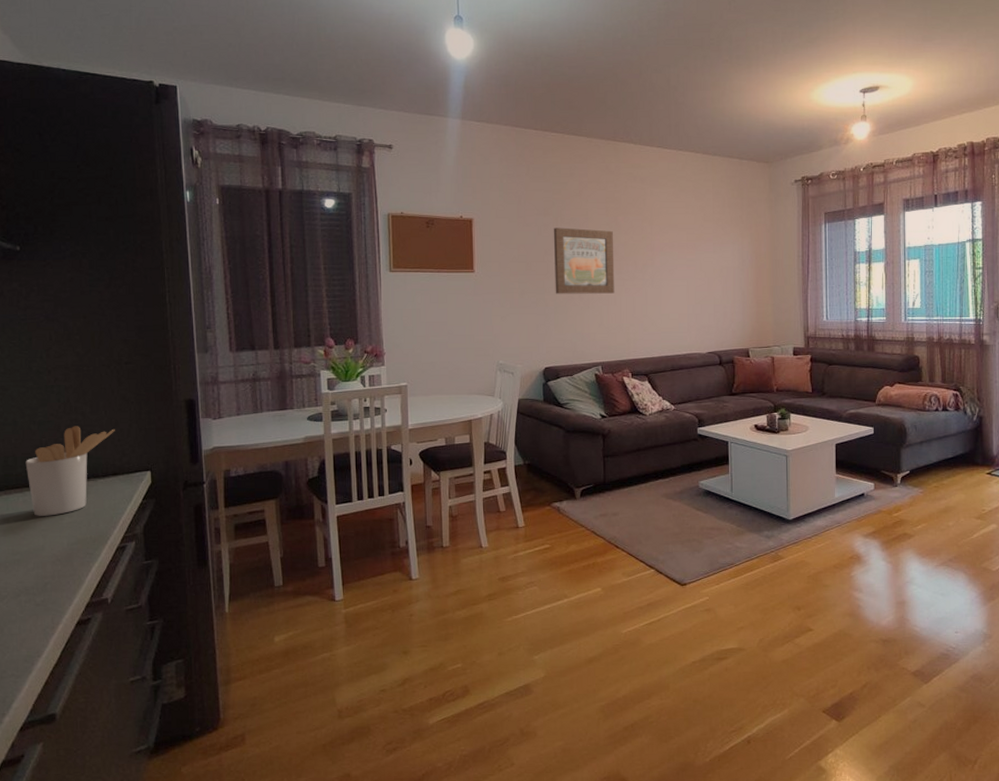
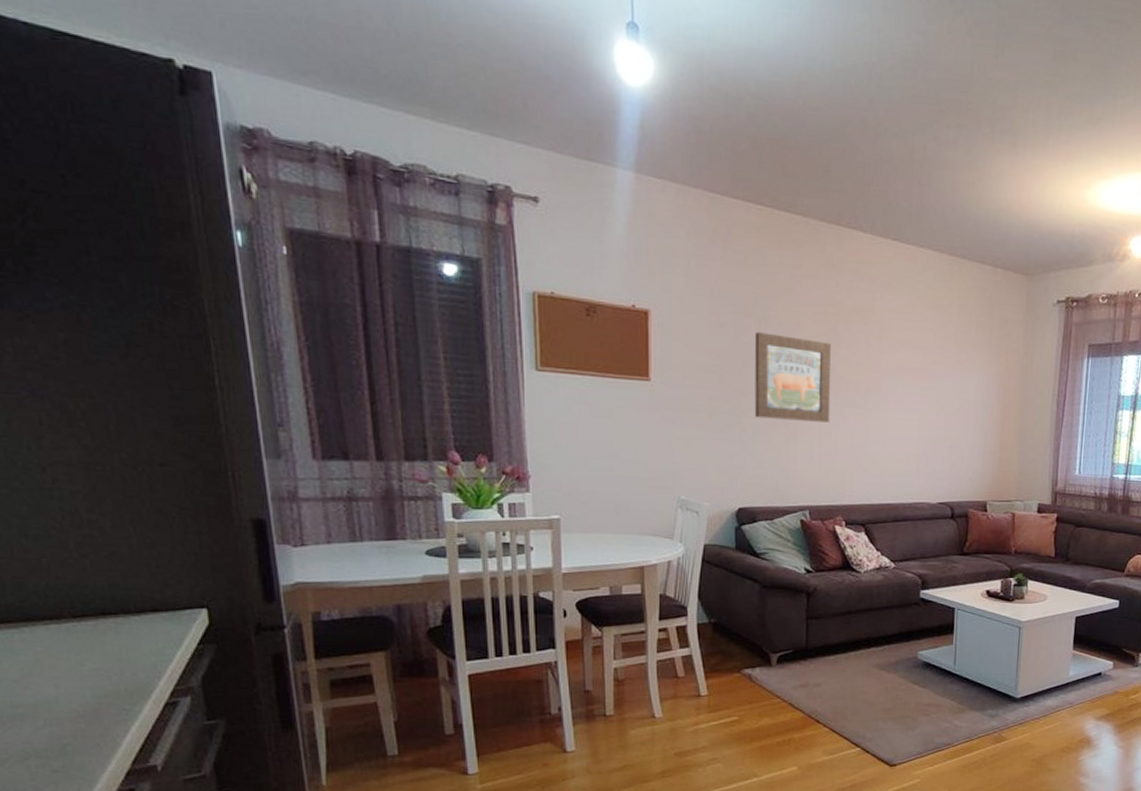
utensil holder: present [25,426,115,516] -> none [18,544,151,660]

